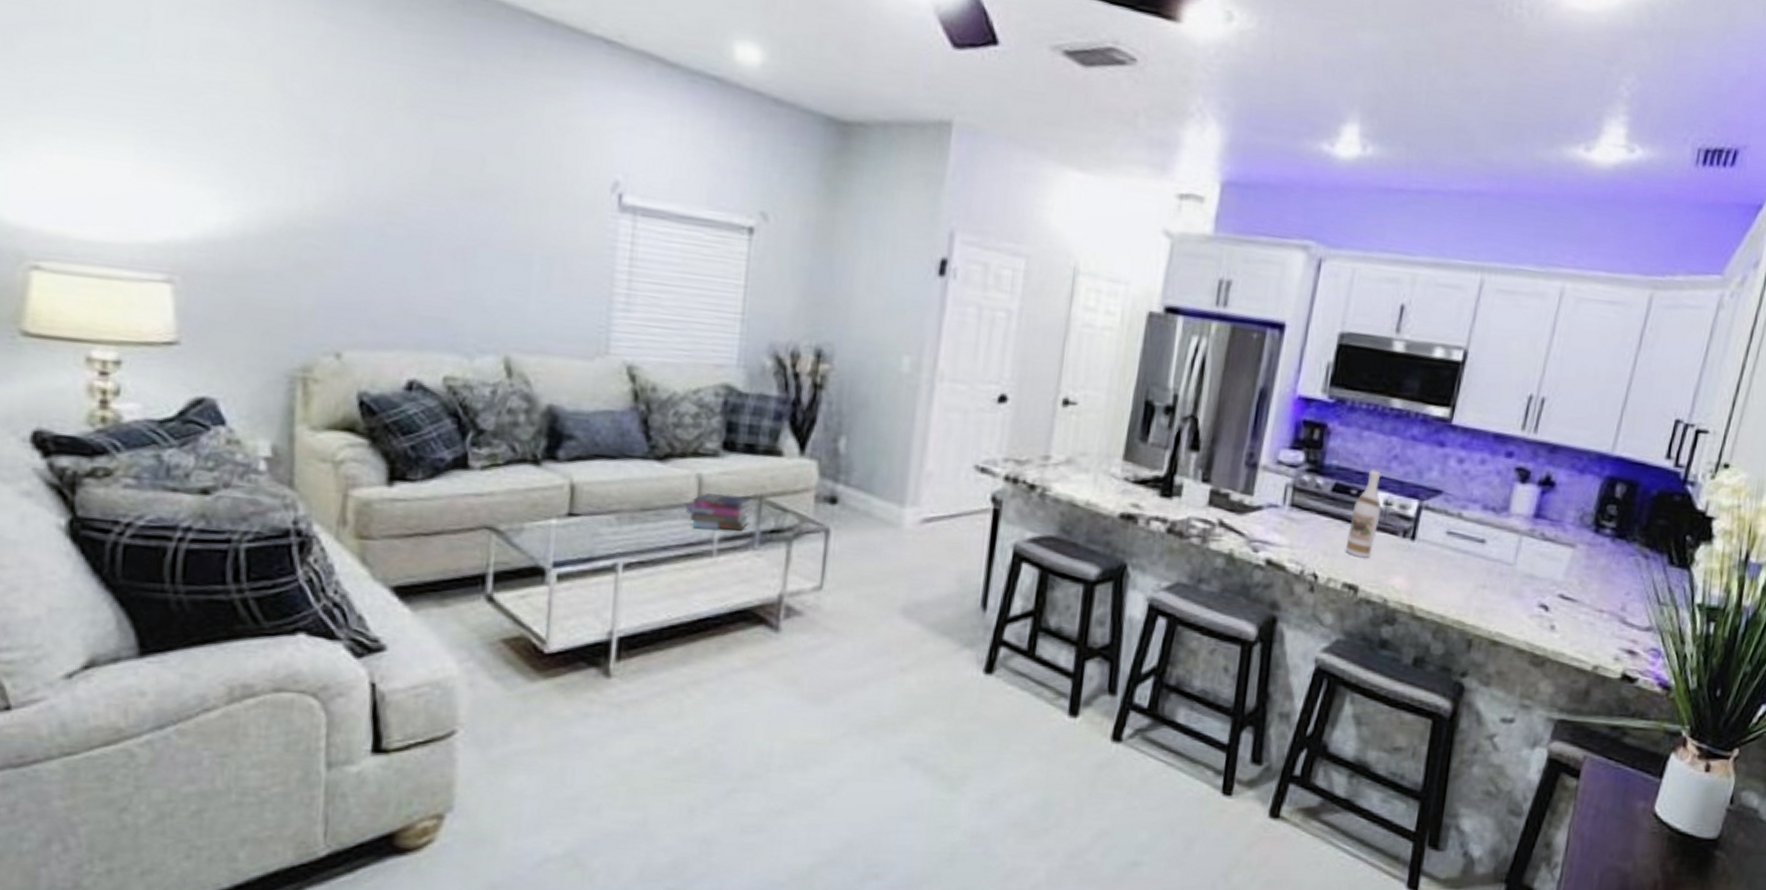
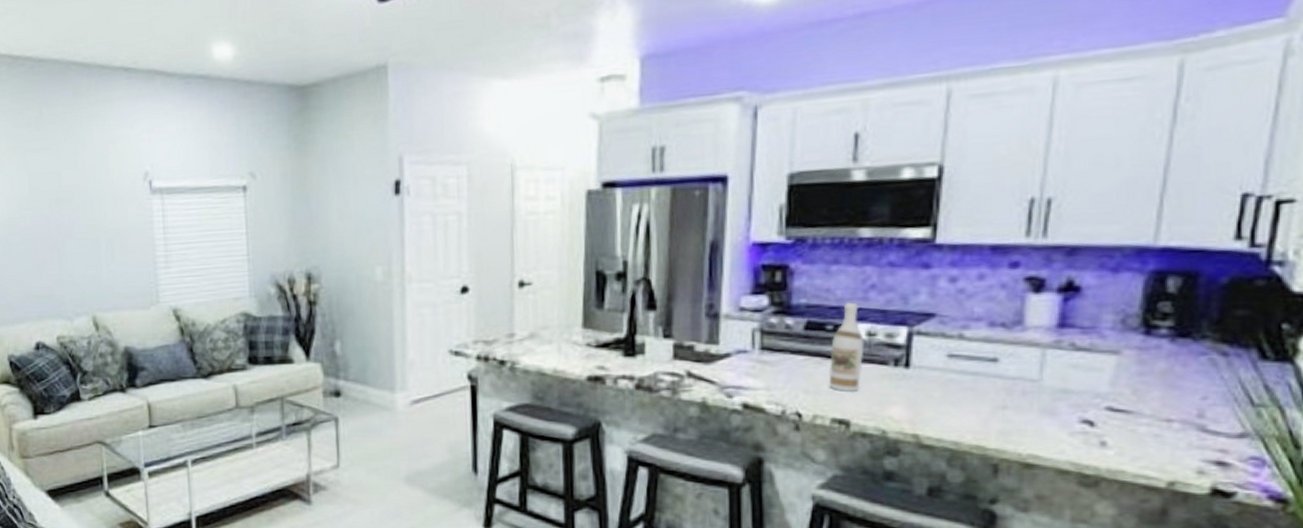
books: present [686,493,754,532] -> none [229,398,277,428]

